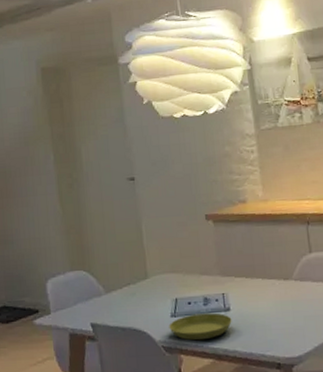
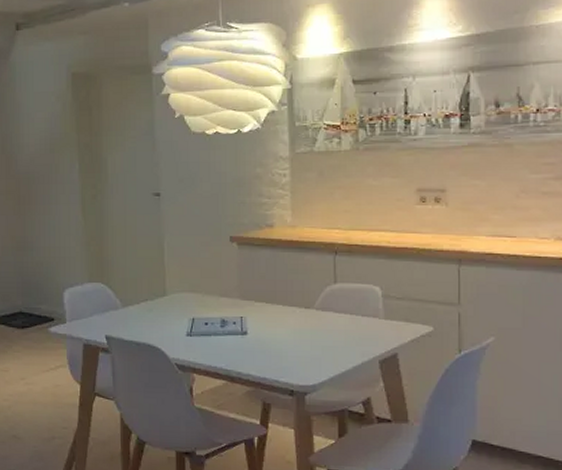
saucer: present [169,313,232,341] -> none [184,335,248,361]

